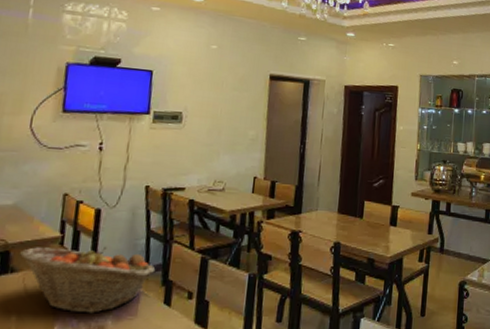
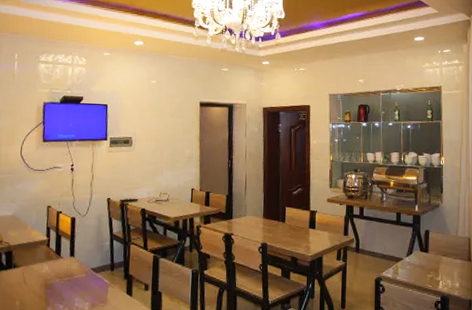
fruit basket: present [20,246,156,314] -> none [19,247,119,301]

